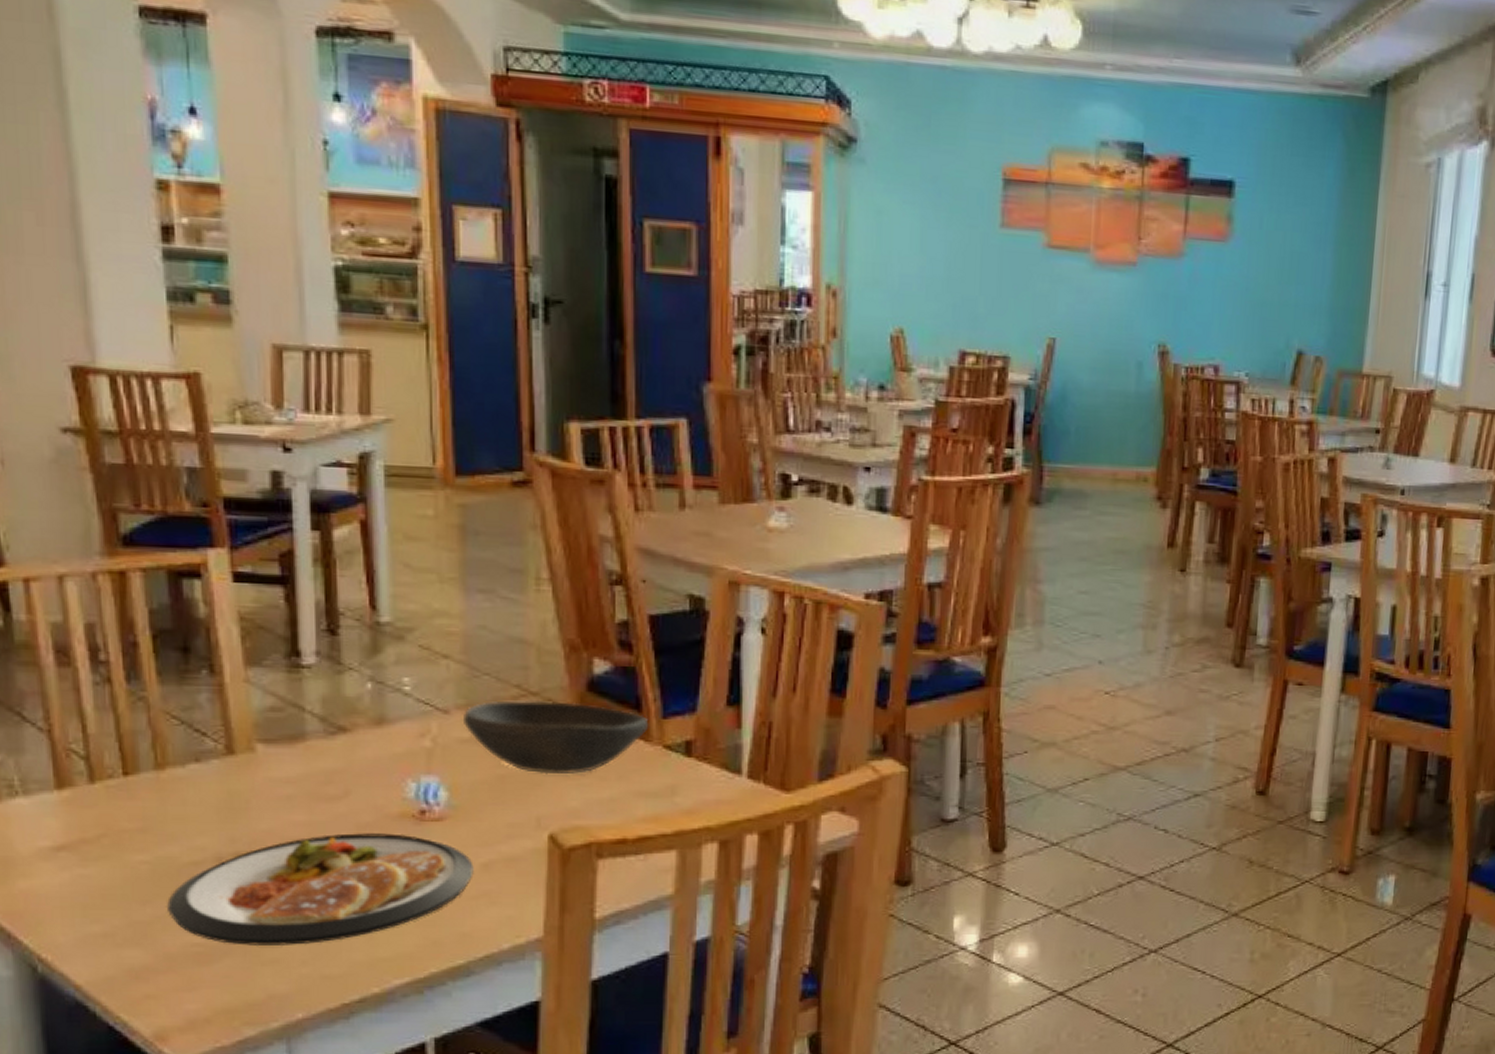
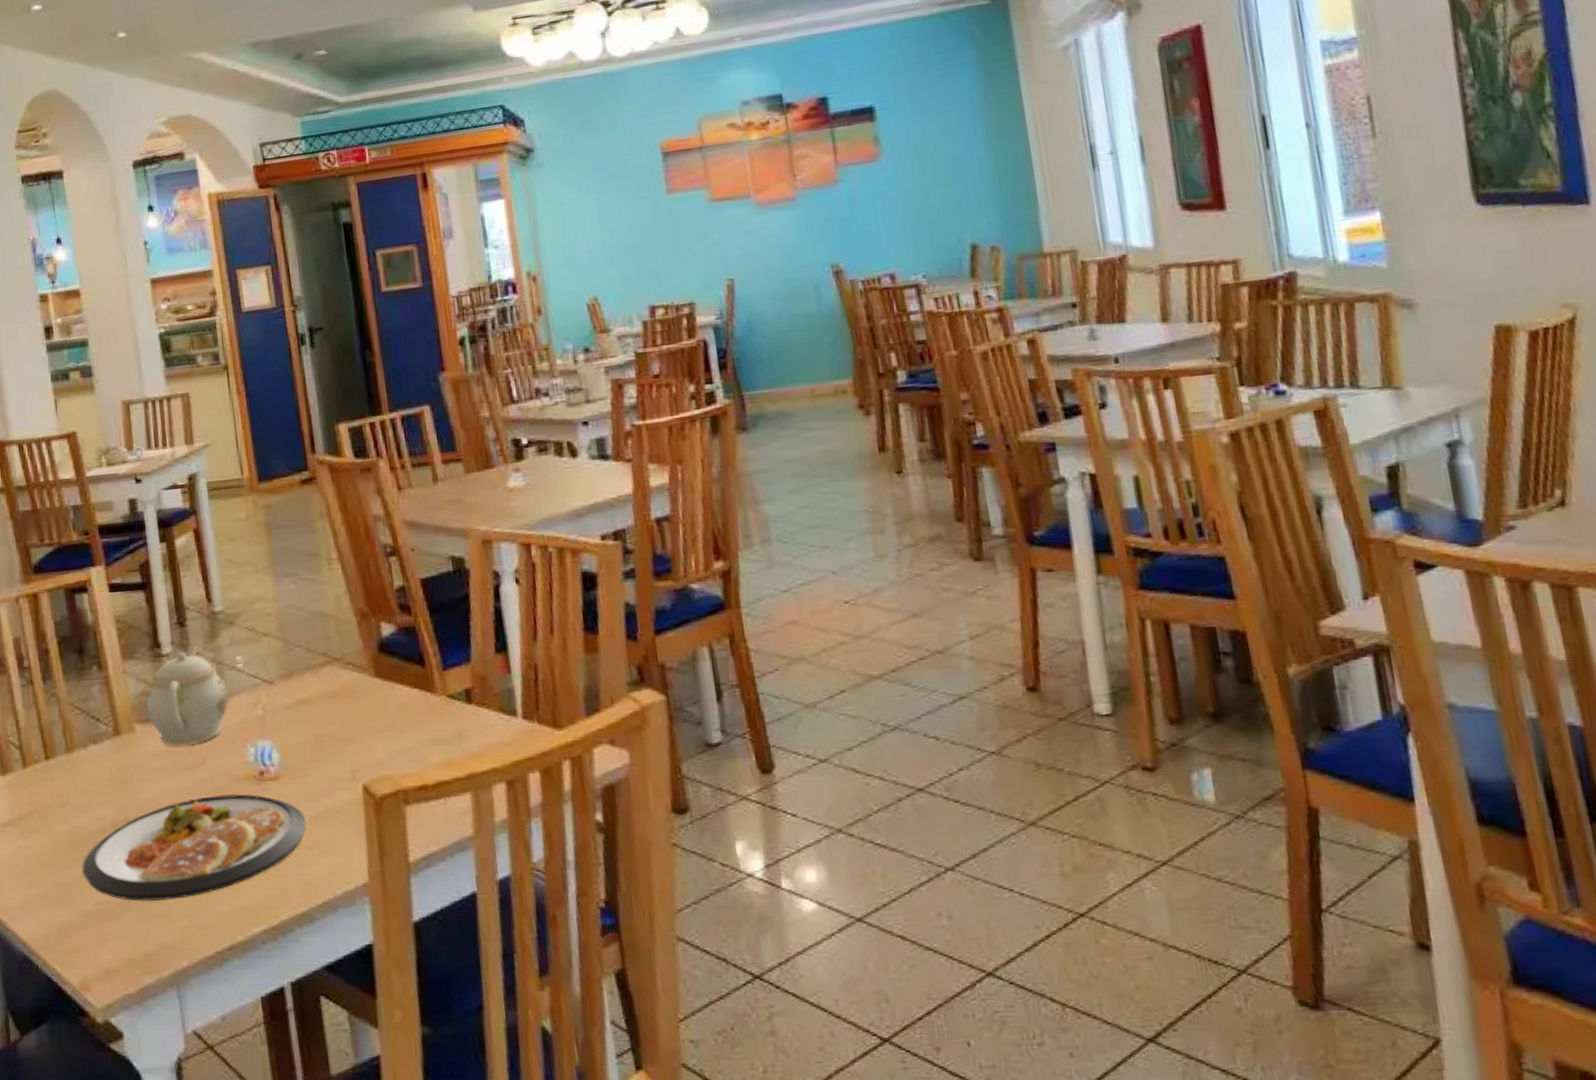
teapot: none [272,660,390,774] -> present [144,646,230,747]
bowl: present [462,699,649,775] -> none [284,664,433,731]

